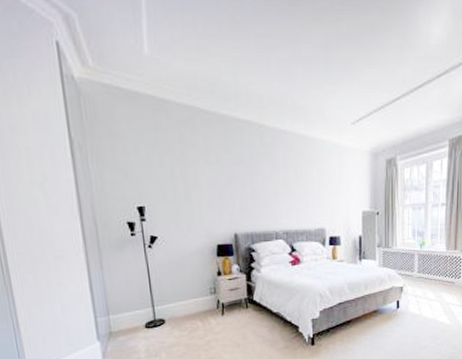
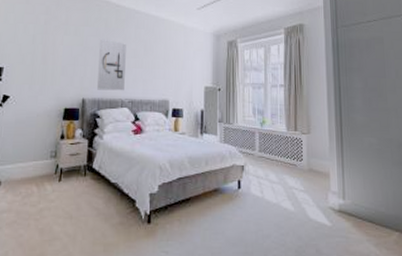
wall art: none [246,166,278,223] -> present [97,38,126,91]

